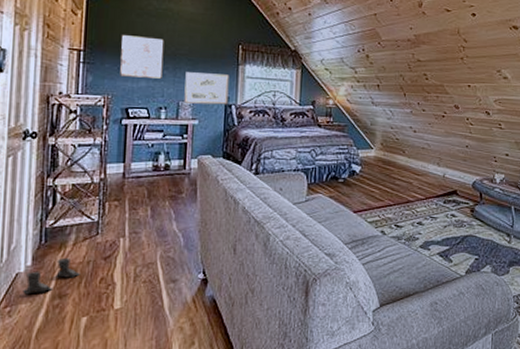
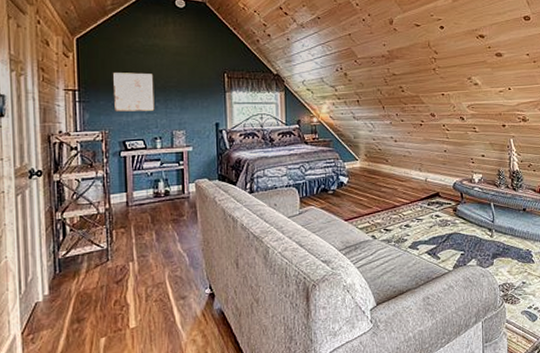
boots: present [23,257,80,295] -> none [43,284,95,322]
wall art: present [184,72,229,105] -> none [176,102,219,132]

